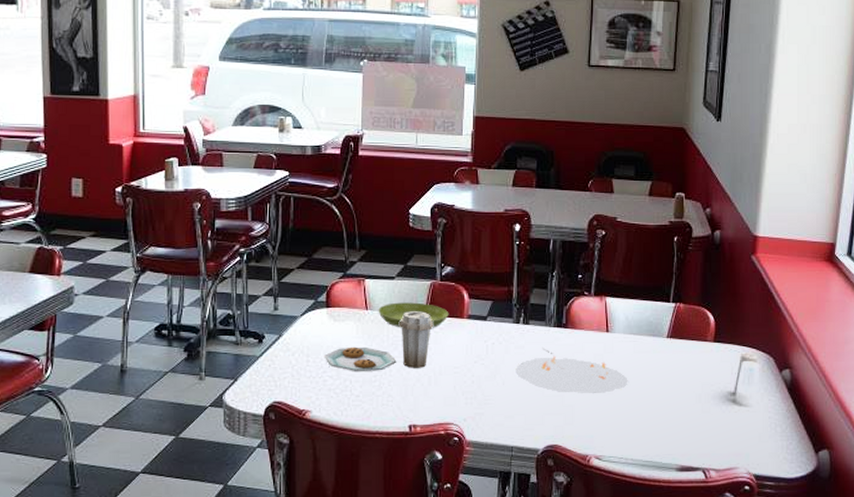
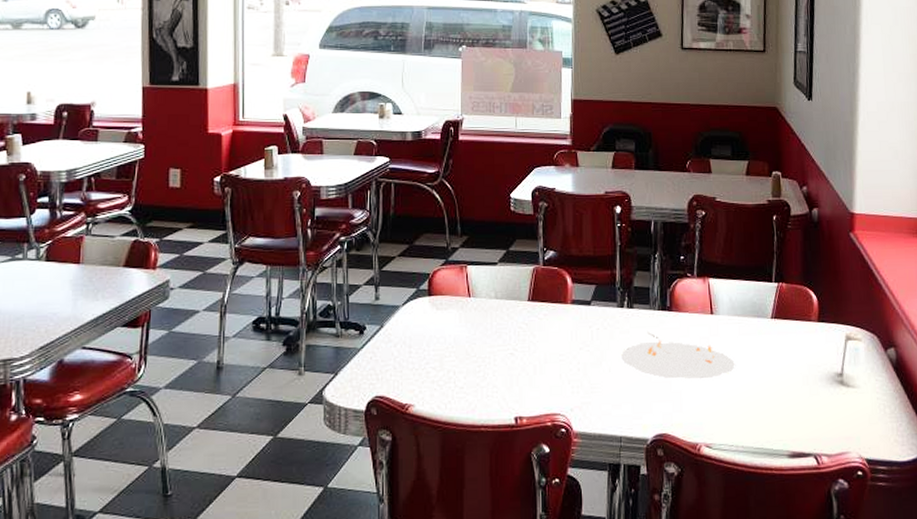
plate: present [324,311,434,372] -> none [426,297,538,363]
saucer: present [378,302,449,328] -> none [481,288,553,315]

